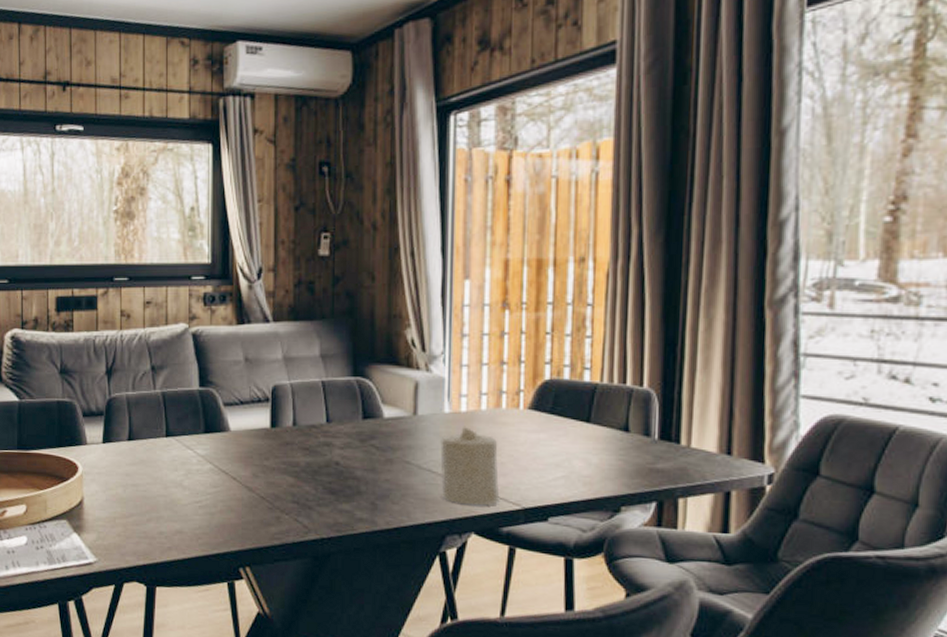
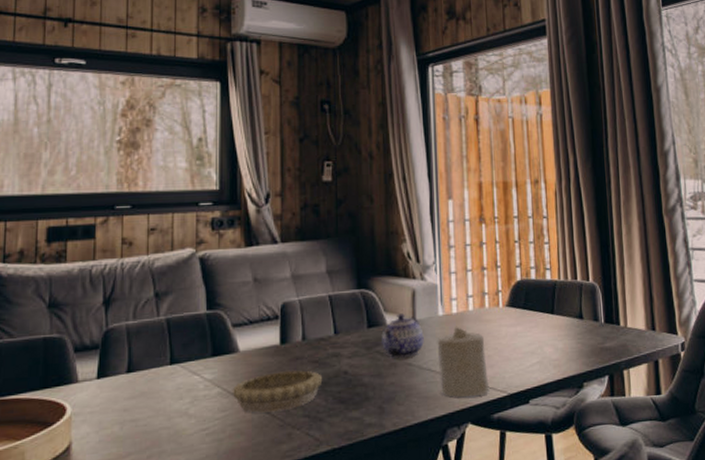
decorative bowl: none [223,454,313,495] -> present [232,370,323,413]
teapot: none [377,407,426,455] -> present [381,313,424,358]

